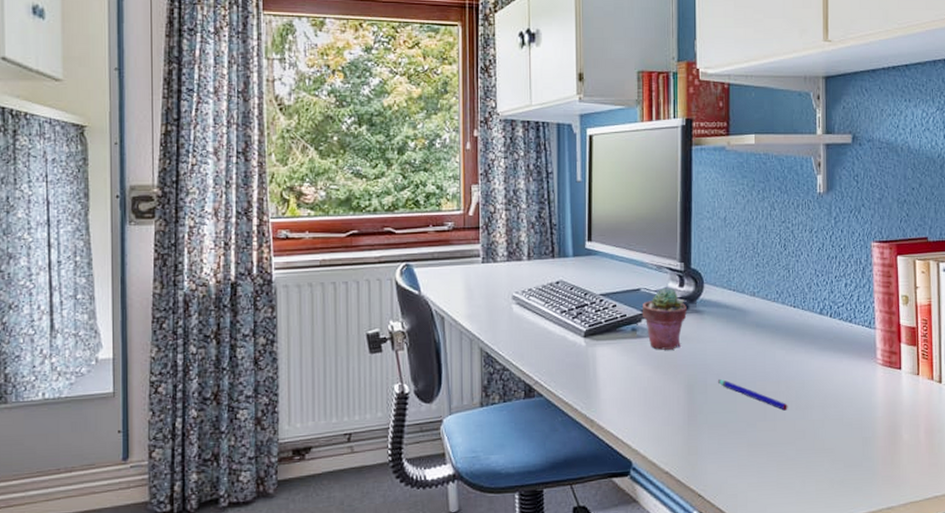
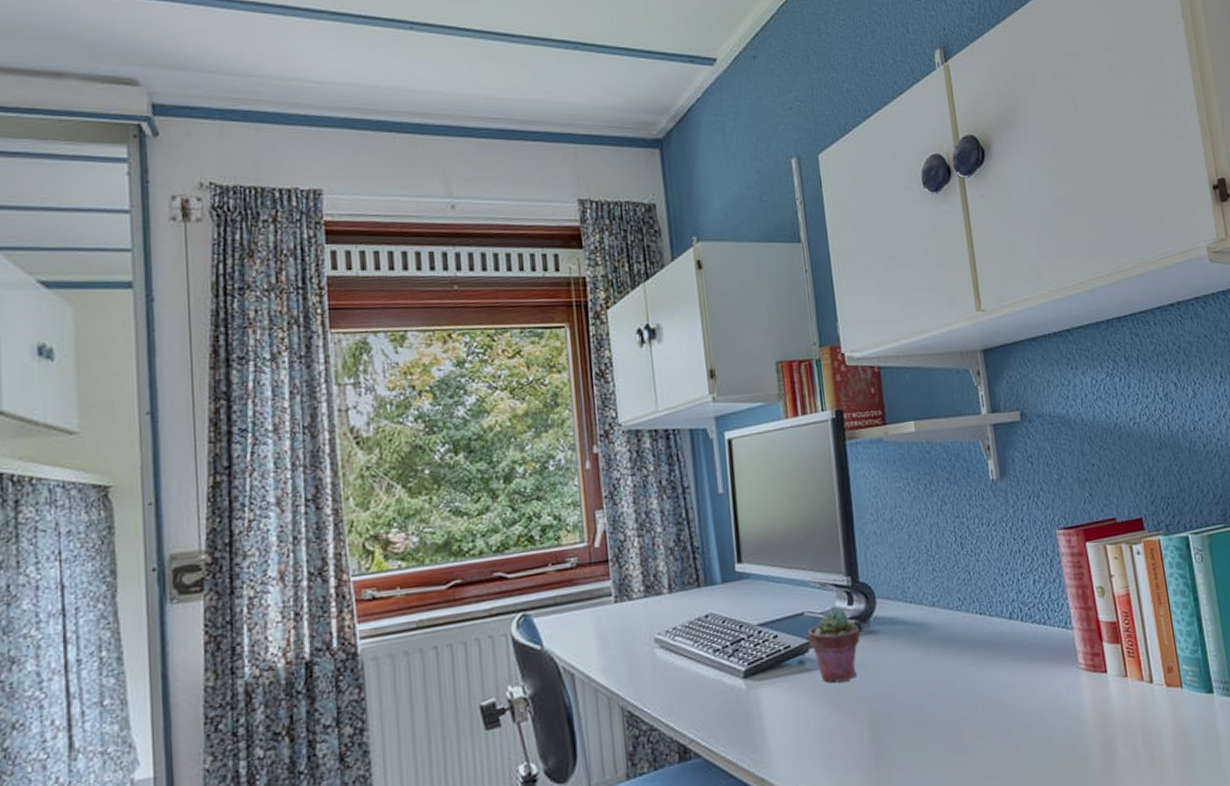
pen: present [718,379,788,411] -> none [904,709,987,738]

